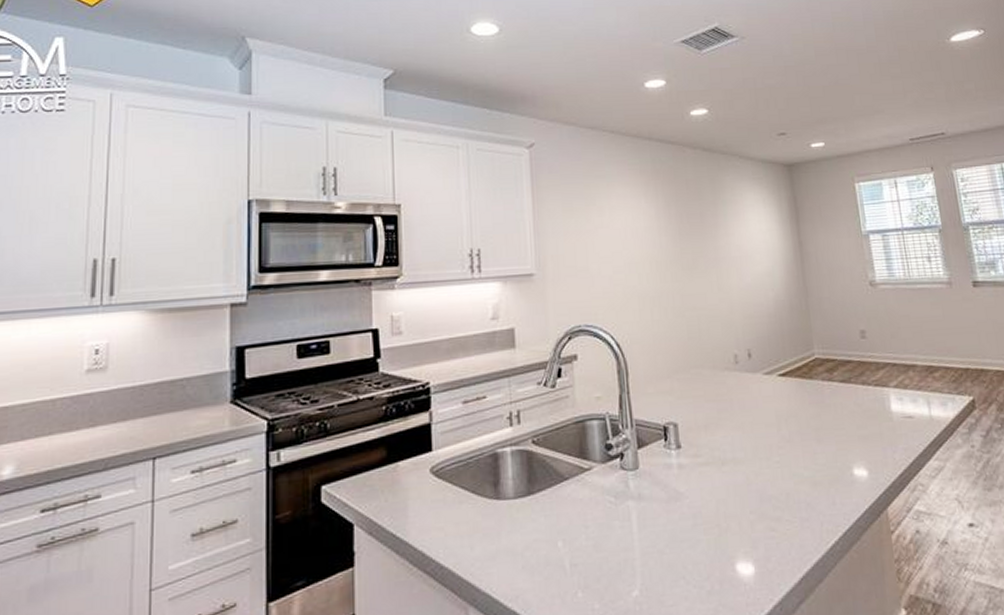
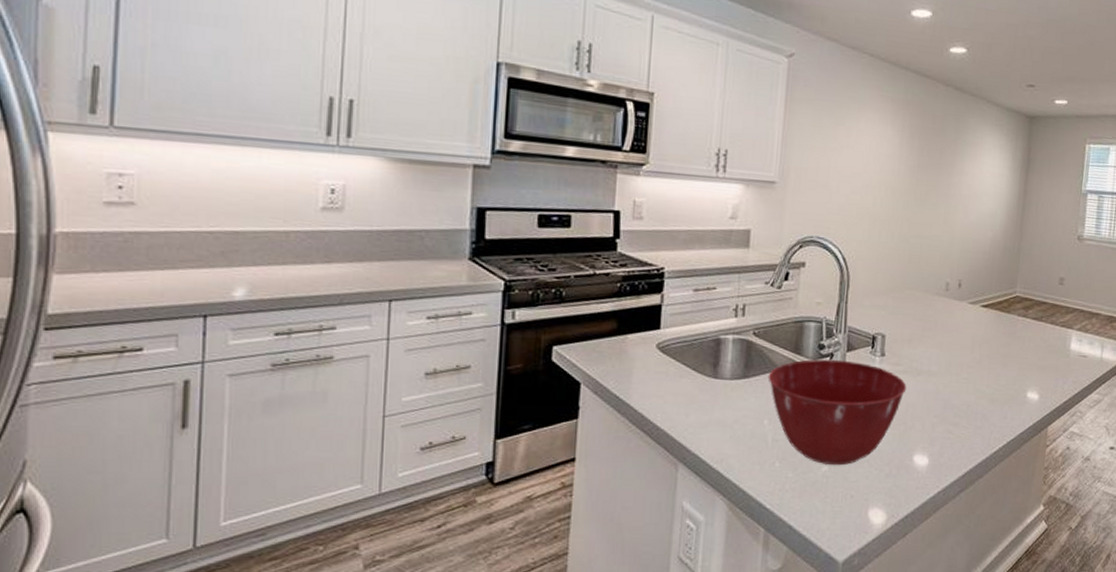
mixing bowl: none [555,459,713,589] -> present [768,359,907,466]

